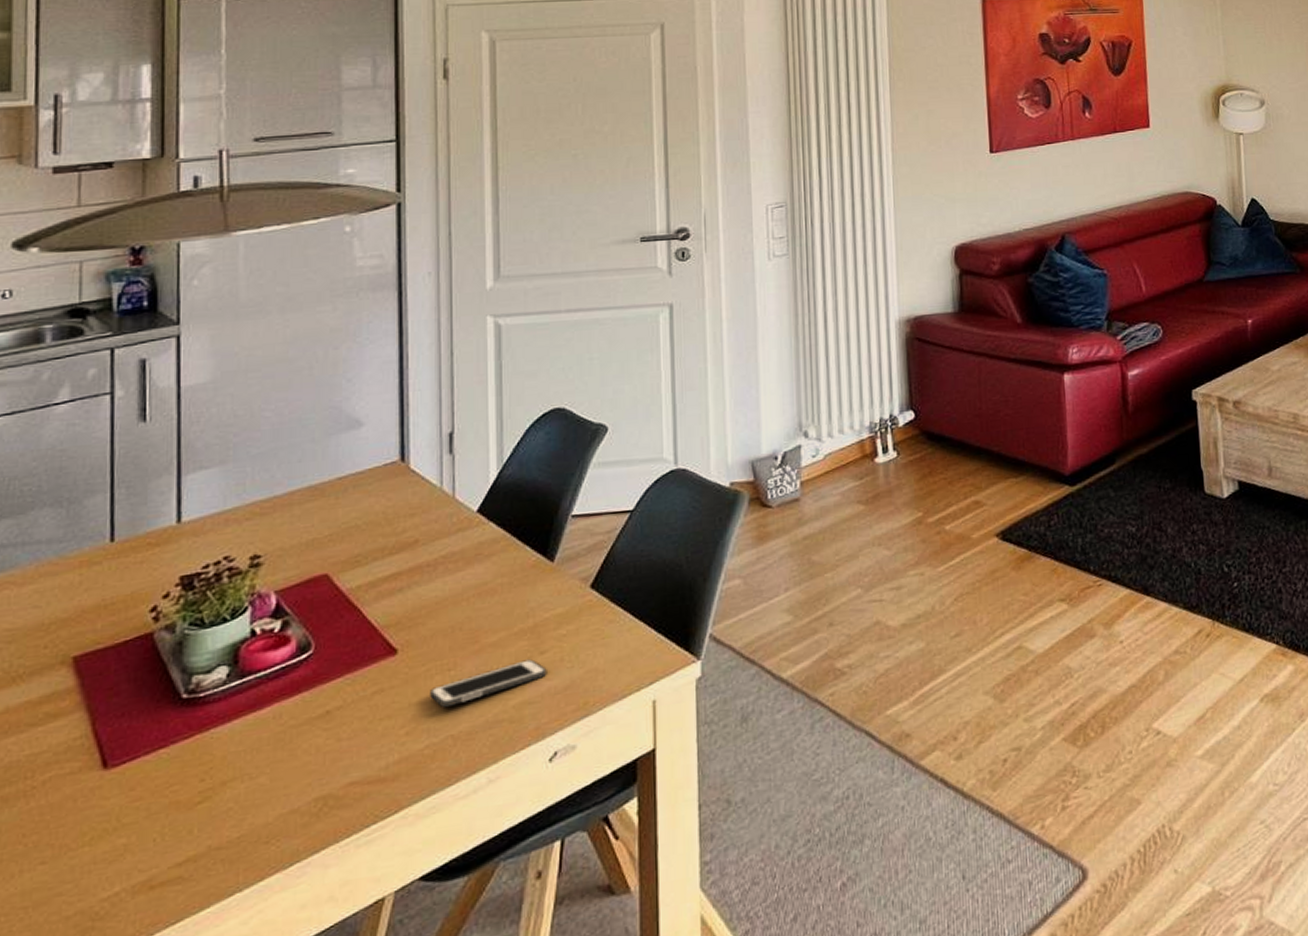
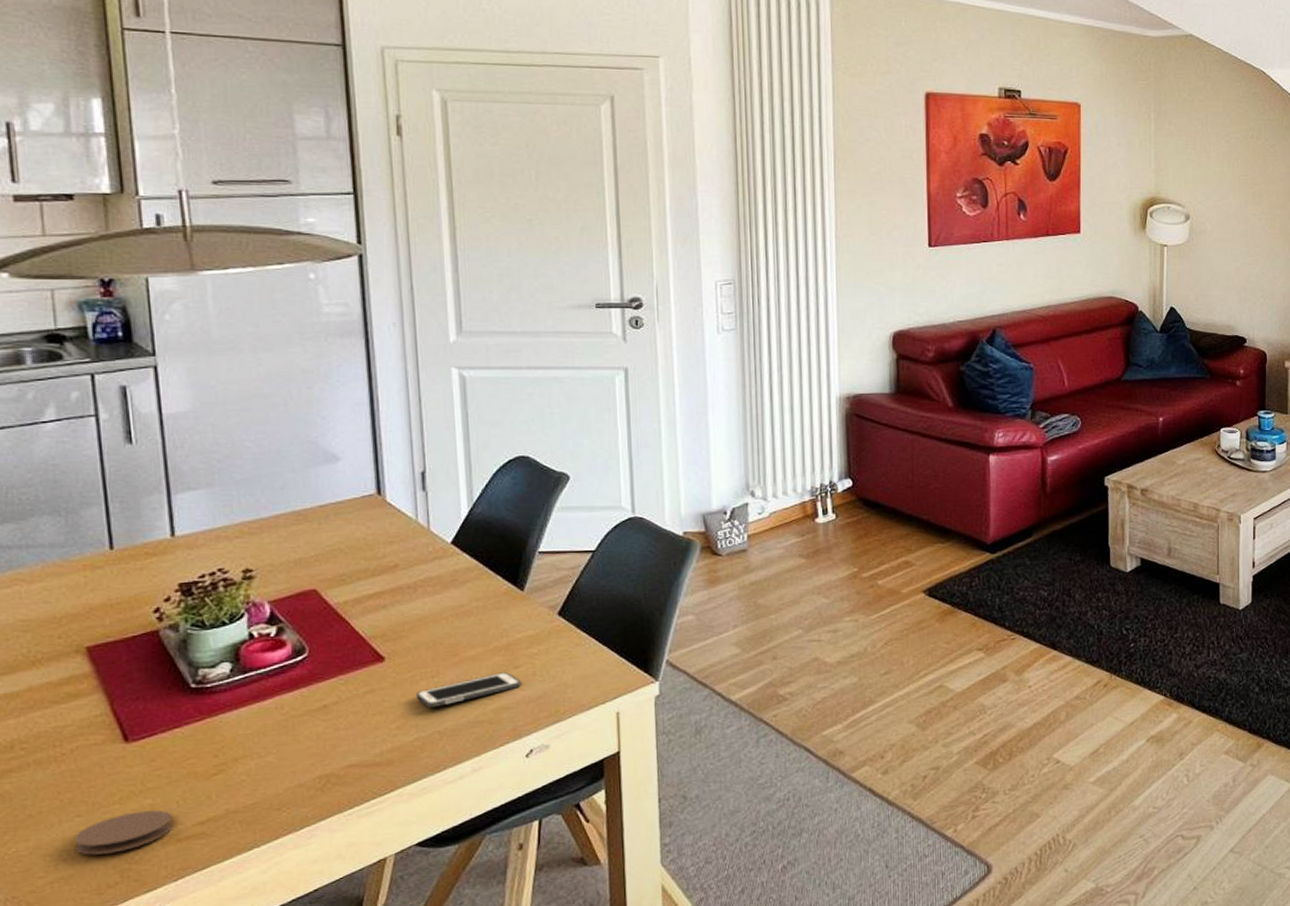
coaster: none [34,850,147,913] -> present [74,810,173,856]

